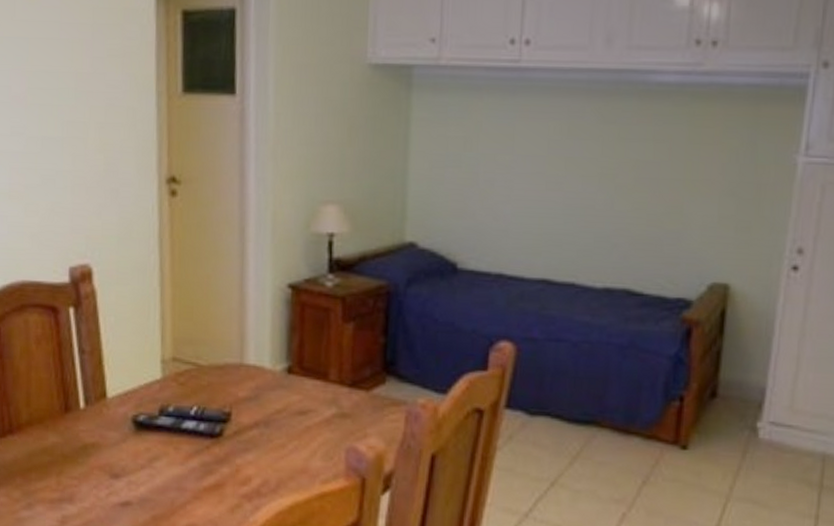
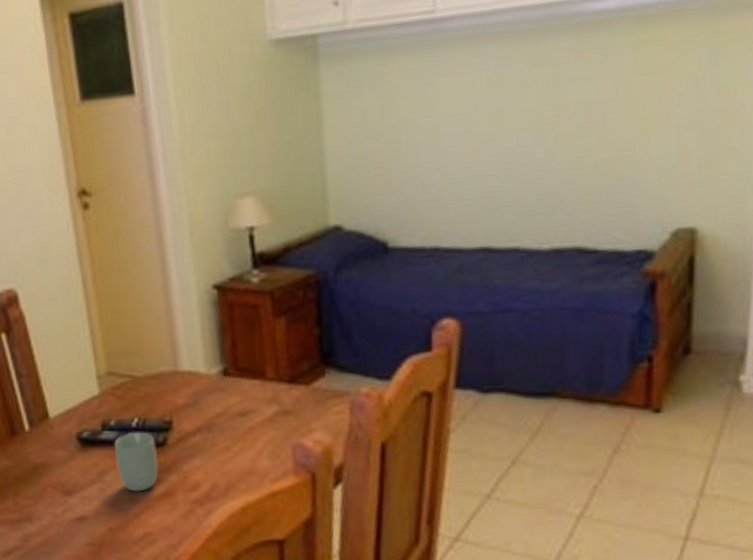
cup: none [168,420,212,481] -> present [114,432,159,492]

